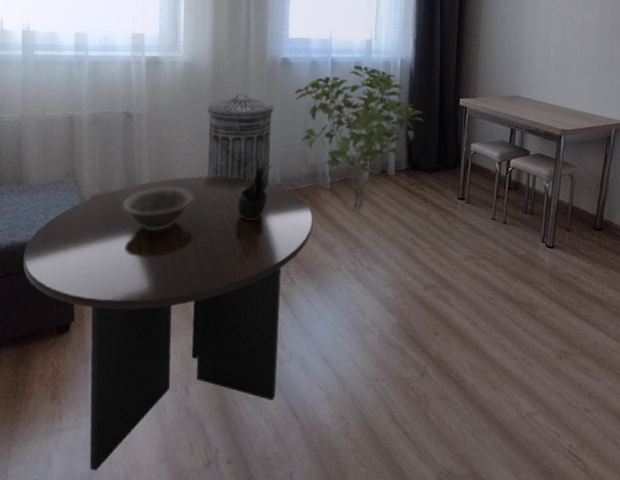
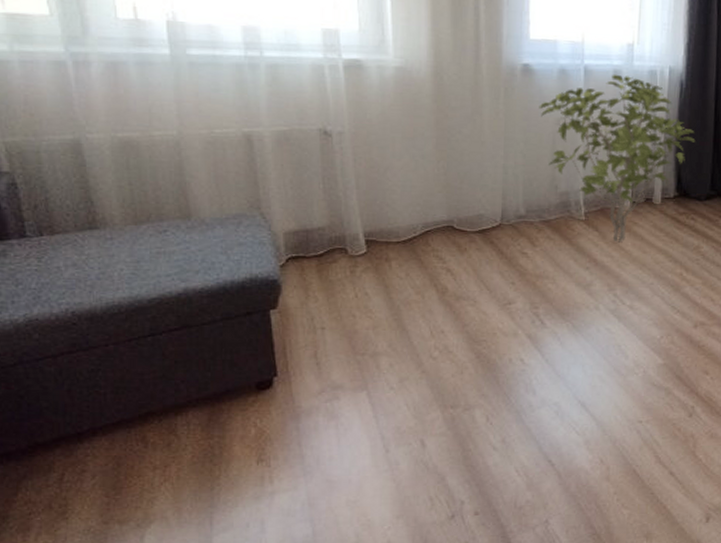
coffee table: present [23,176,313,471] -> none [203,206,566,532]
decorative bowl: present [122,188,194,230] -> none [327,221,418,270]
trash can: present [207,93,274,184] -> none [429,106,514,215]
potted plant: present [238,151,271,220] -> none [474,177,513,257]

